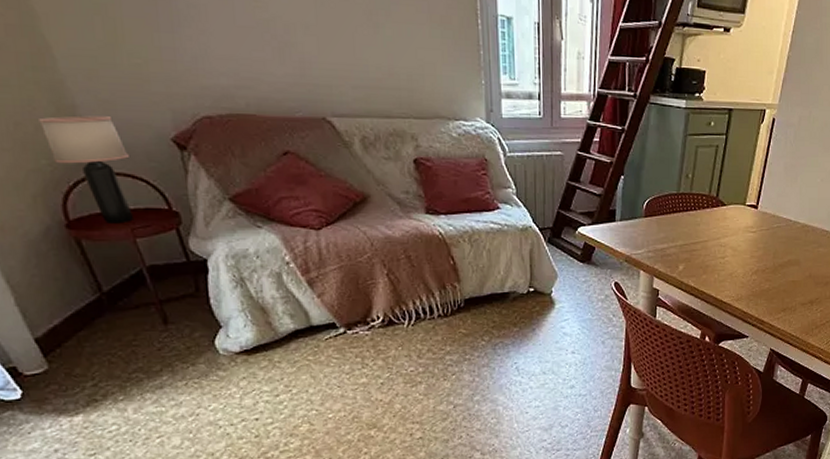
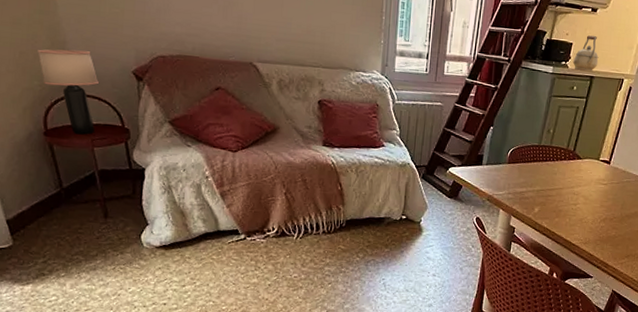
kettle: none [708,60,736,104] -> present [573,35,599,72]

